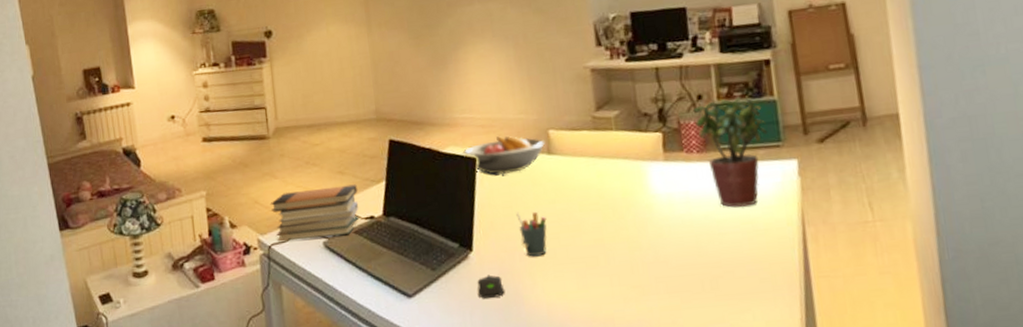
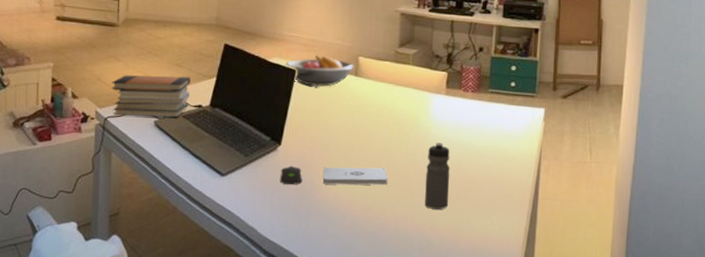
pen holder: present [516,211,547,257] -> none [321,118,346,156]
notepad: none [527,263,610,293] -> present [323,167,388,185]
water bottle: none [654,222,692,308] -> present [425,143,450,209]
potted plant: present [694,96,768,207] -> none [474,54,527,139]

